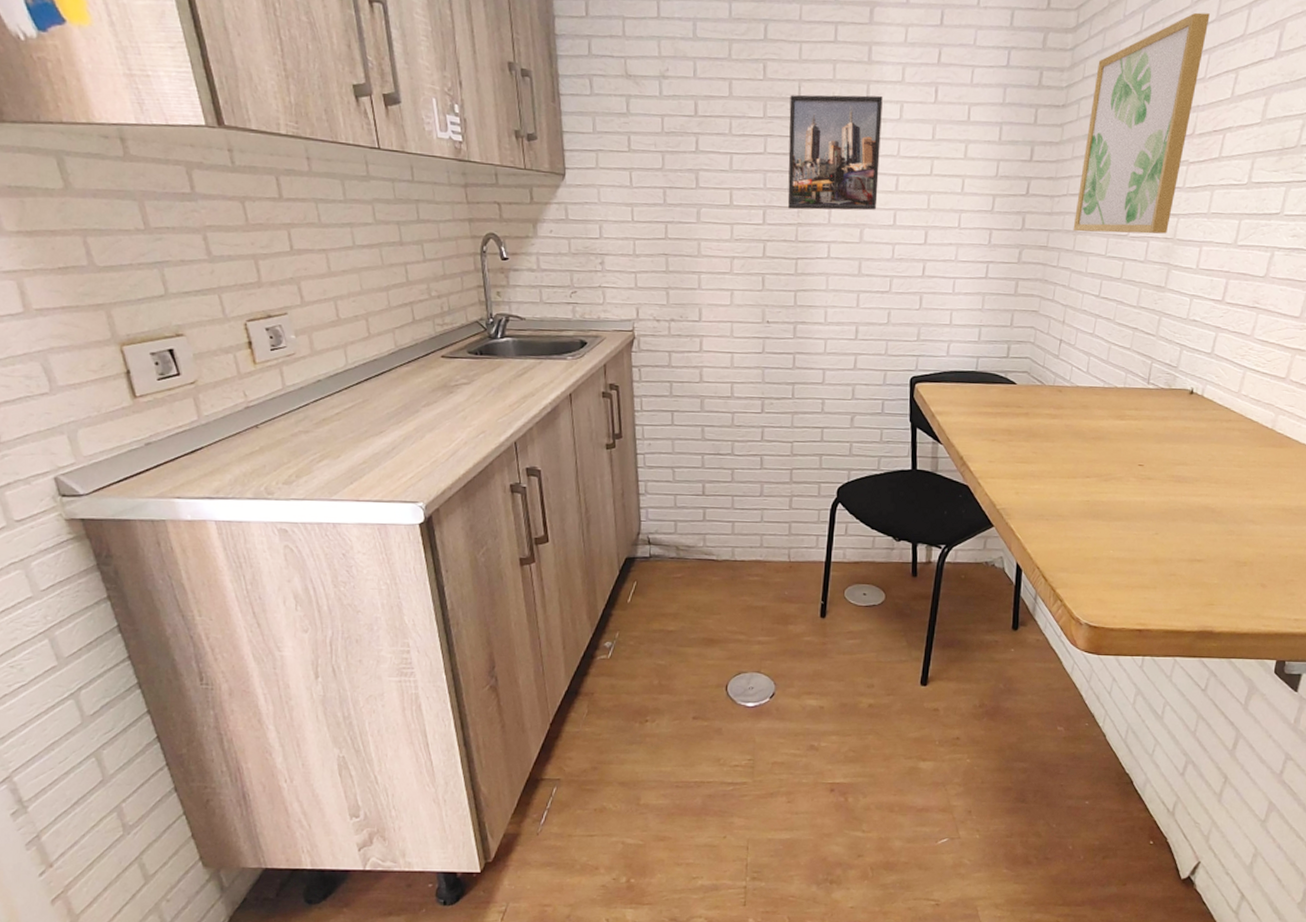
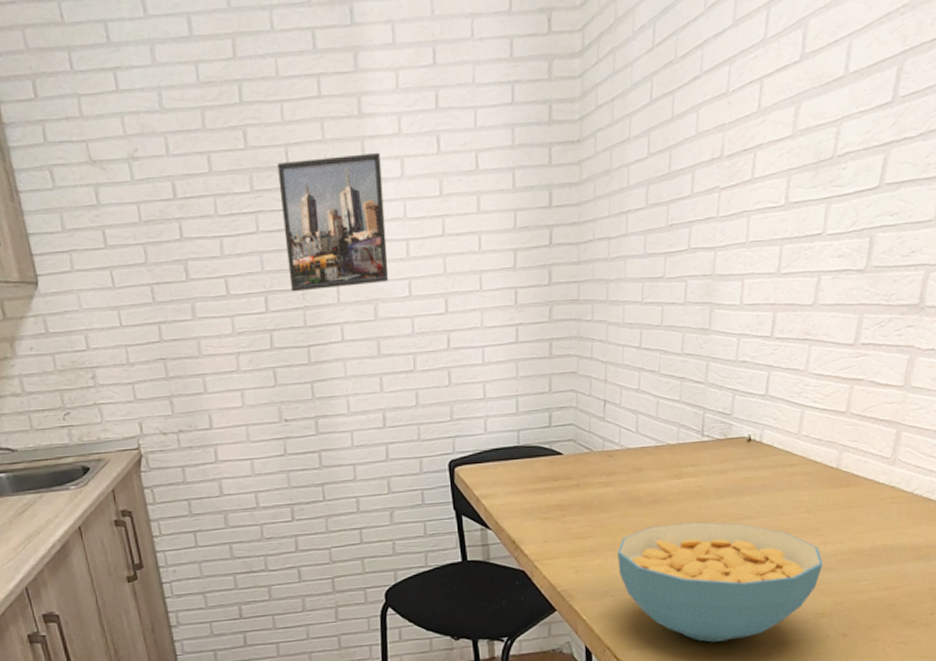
cereal bowl: none [1055,460,1250,576] -> present [617,522,823,642]
wall art: present [1073,12,1210,234] -> none [604,19,726,280]

